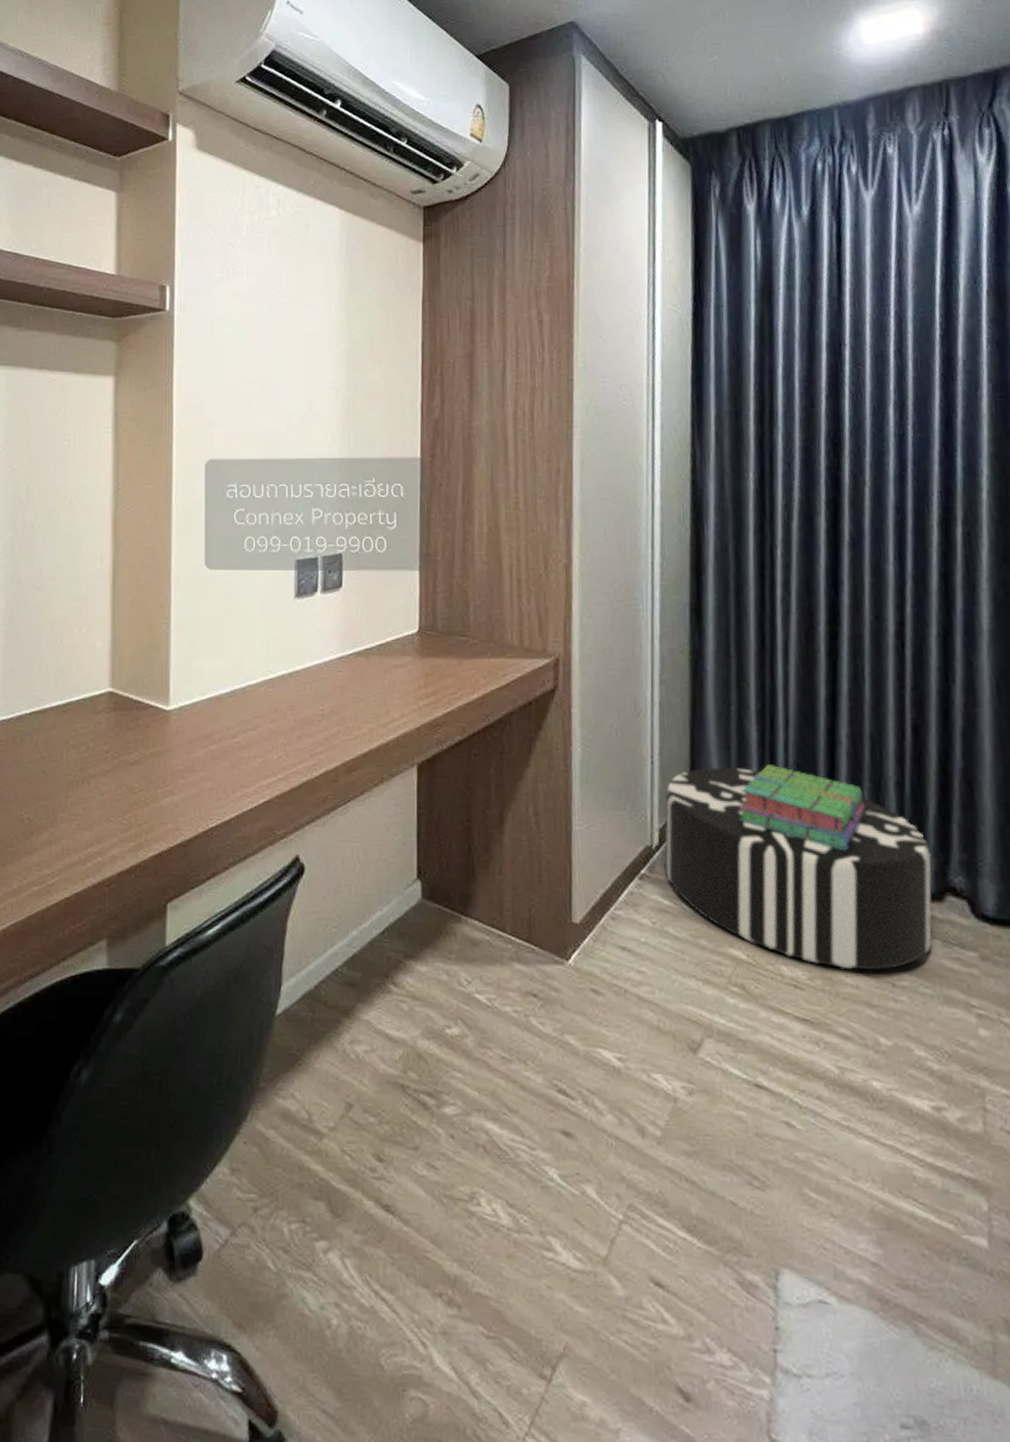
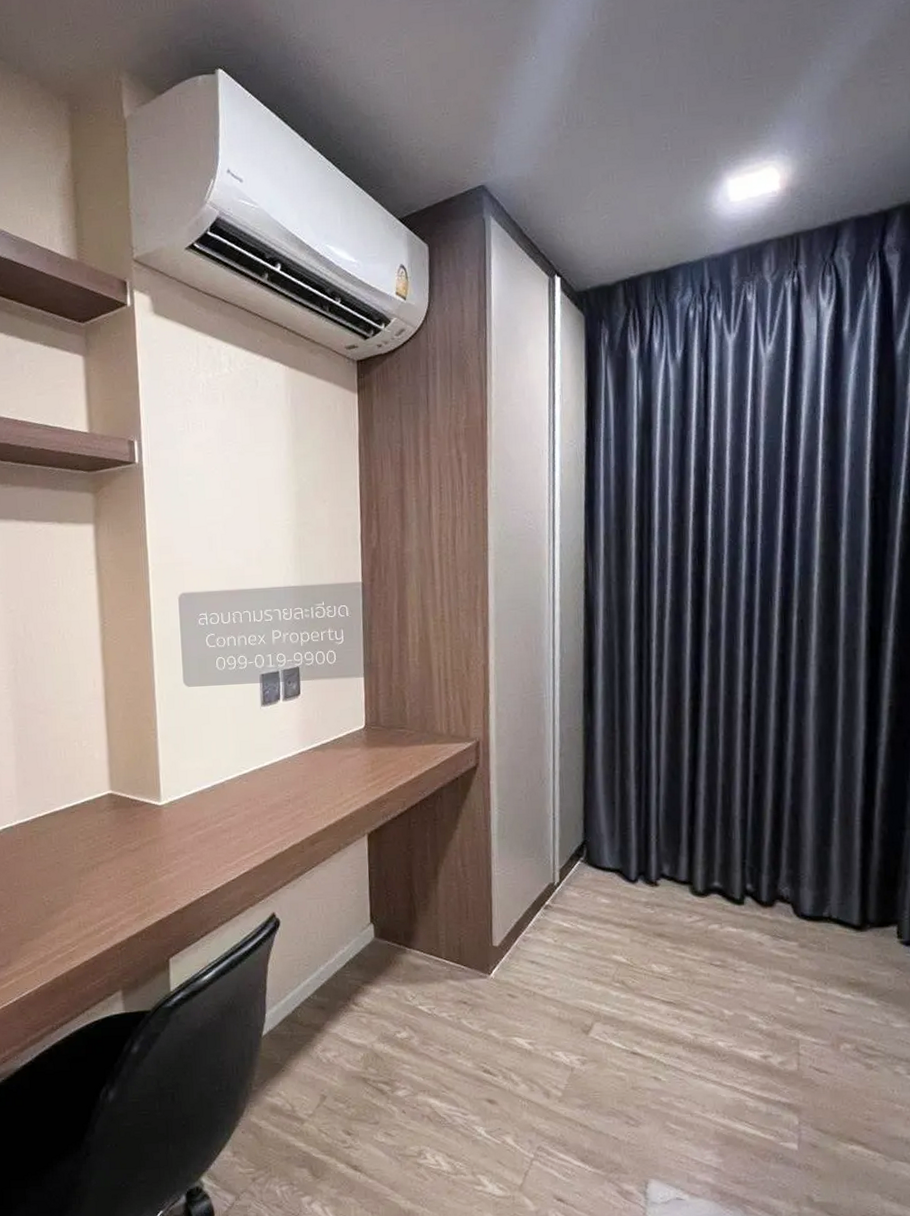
pouf: present [664,767,932,971] -> none [564,818,766,963]
stack of books: present [738,765,865,851] -> none [621,813,717,875]

